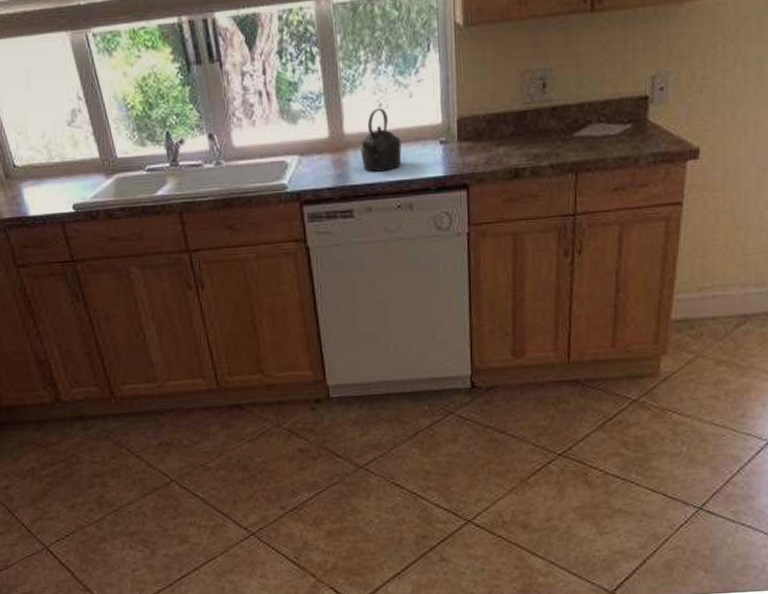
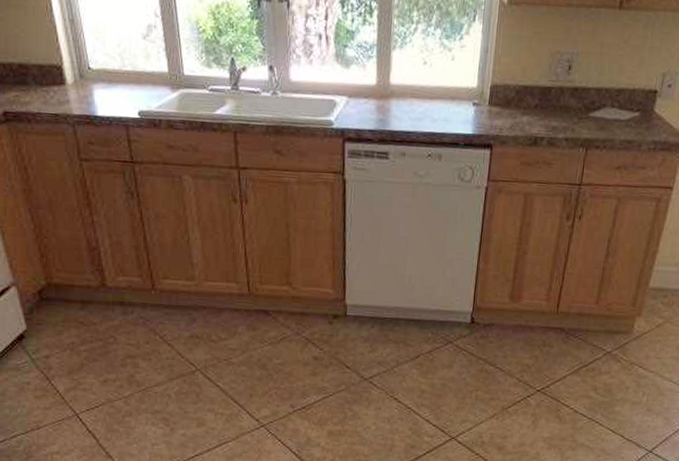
kettle: present [360,107,402,172] -> none [402,65,439,123]

